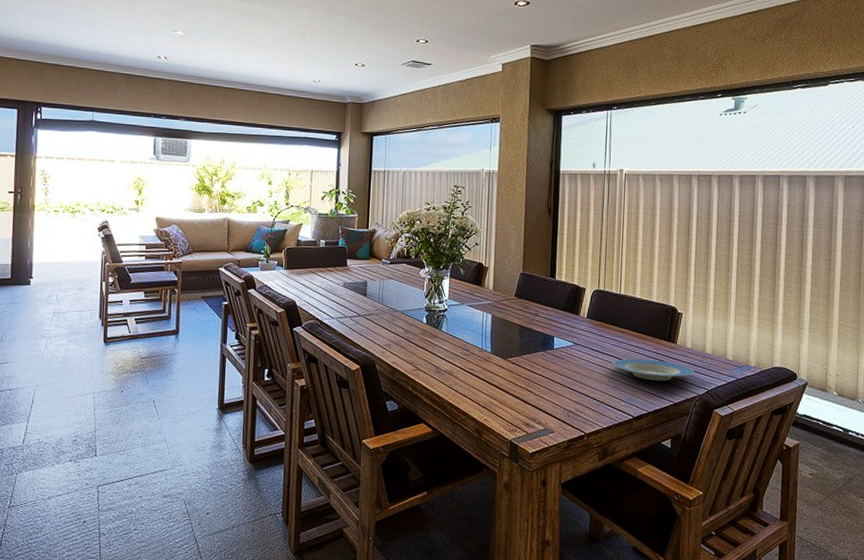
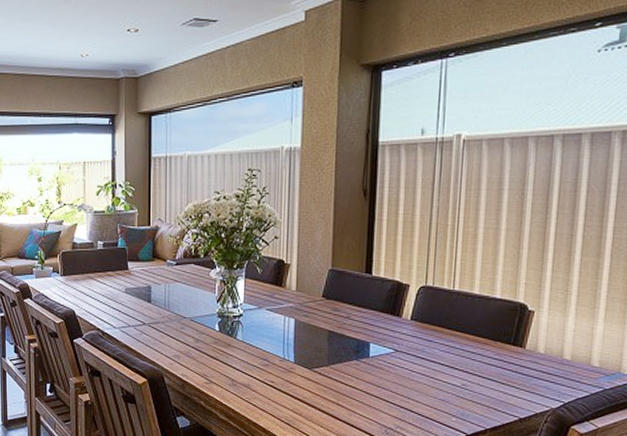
plate: present [613,358,694,381] -> none [443,367,547,393]

